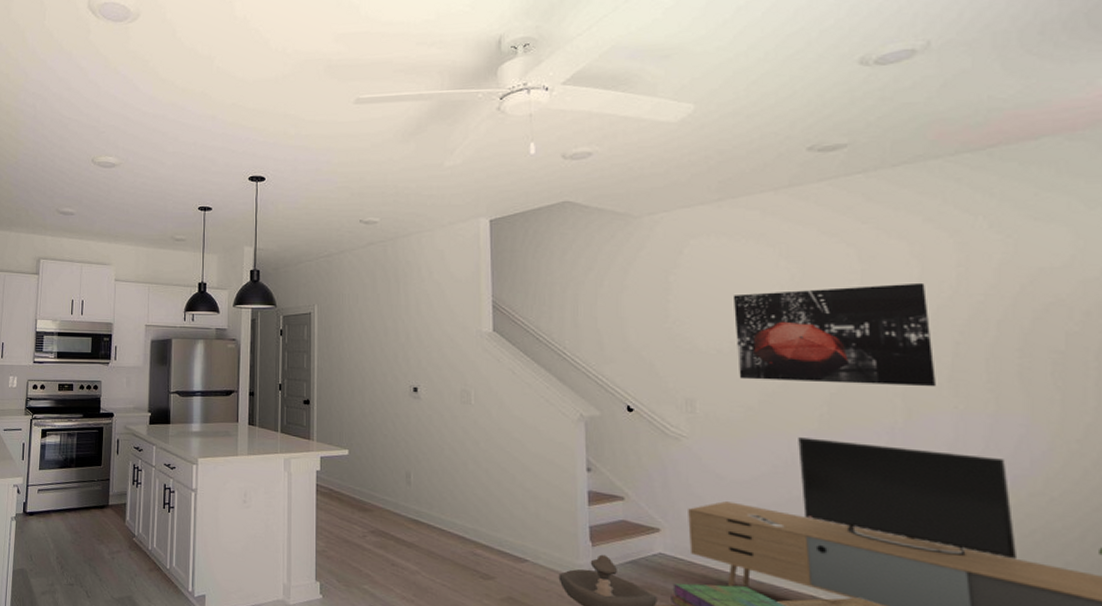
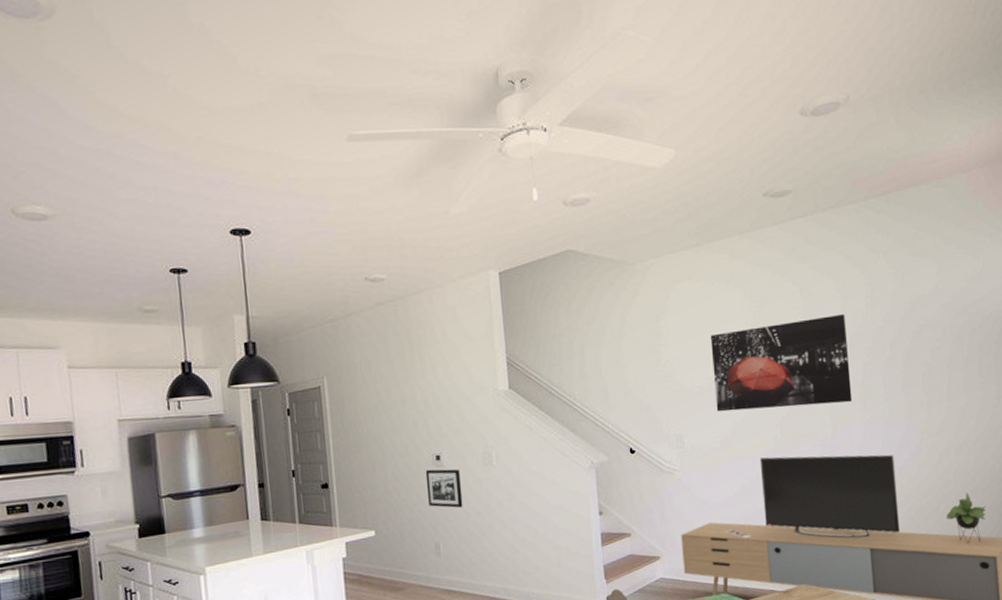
picture frame: none [402,400,437,440] -> present [425,469,463,508]

